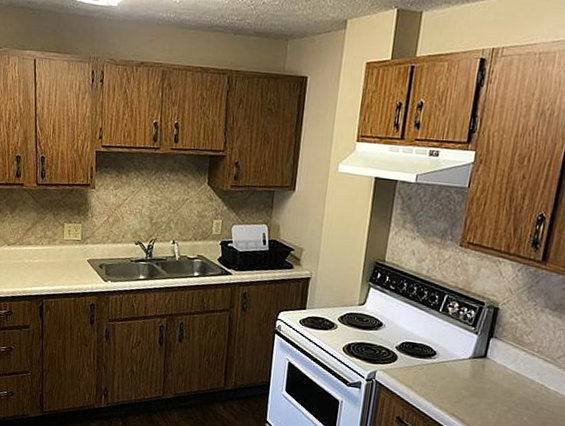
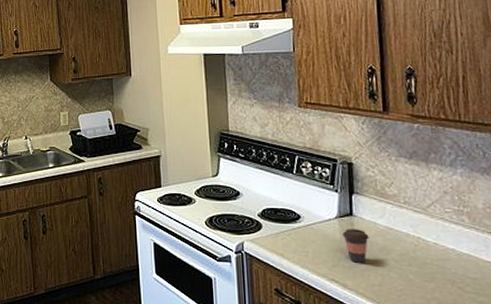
coffee cup: none [472,369,497,402] -> present [342,228,369,263]

